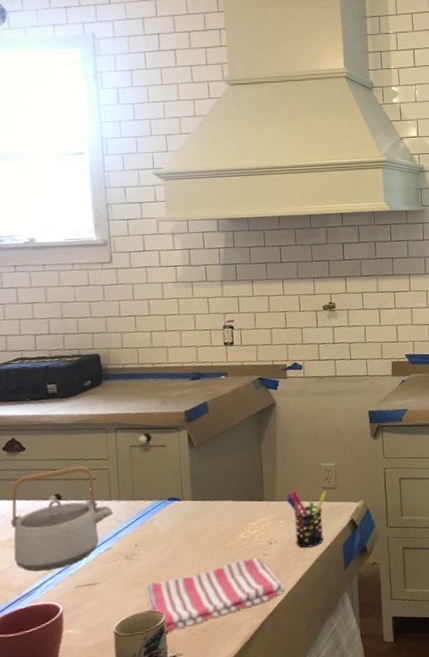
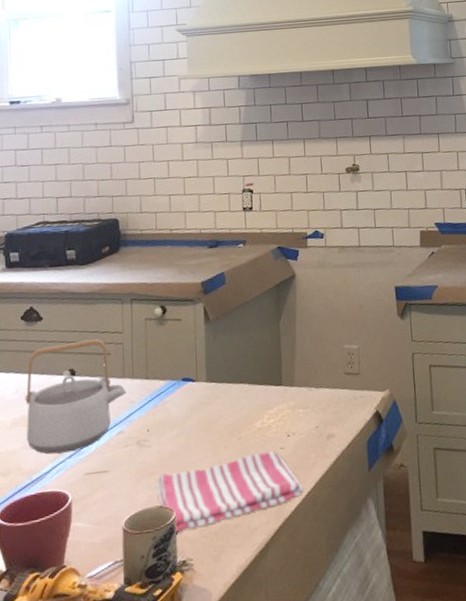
pen holder: present [286,490,327,548] -> none [306,375,349,443]

